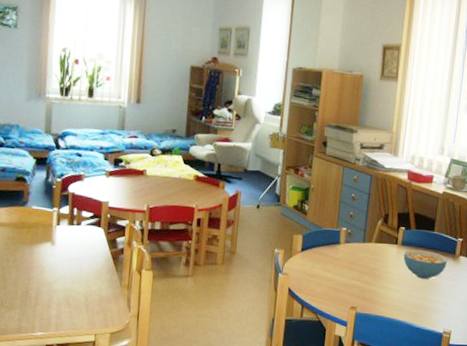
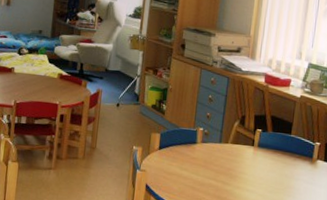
cereal bowl: present [403,249,448,279] -> none [259,151,305,182]

